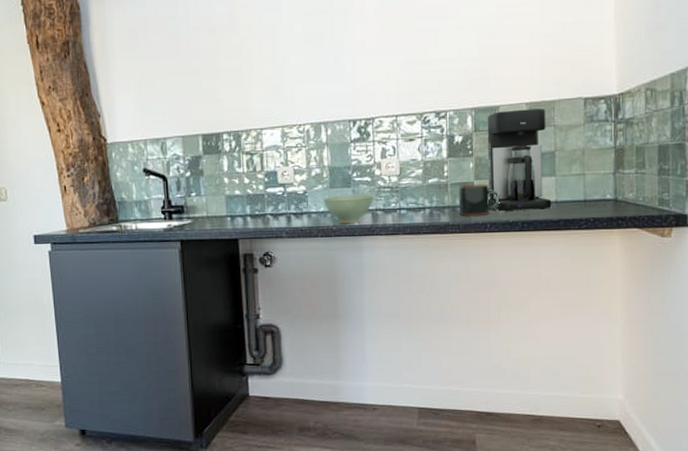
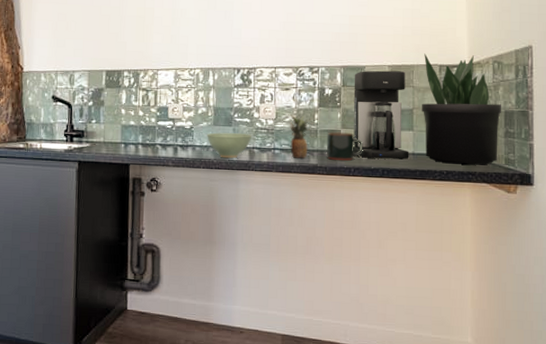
fruit: none [413,168,443,218] -> present [288,114,313,159]
planter: none [565,83,654,210] -> present [422,53,501,165]

